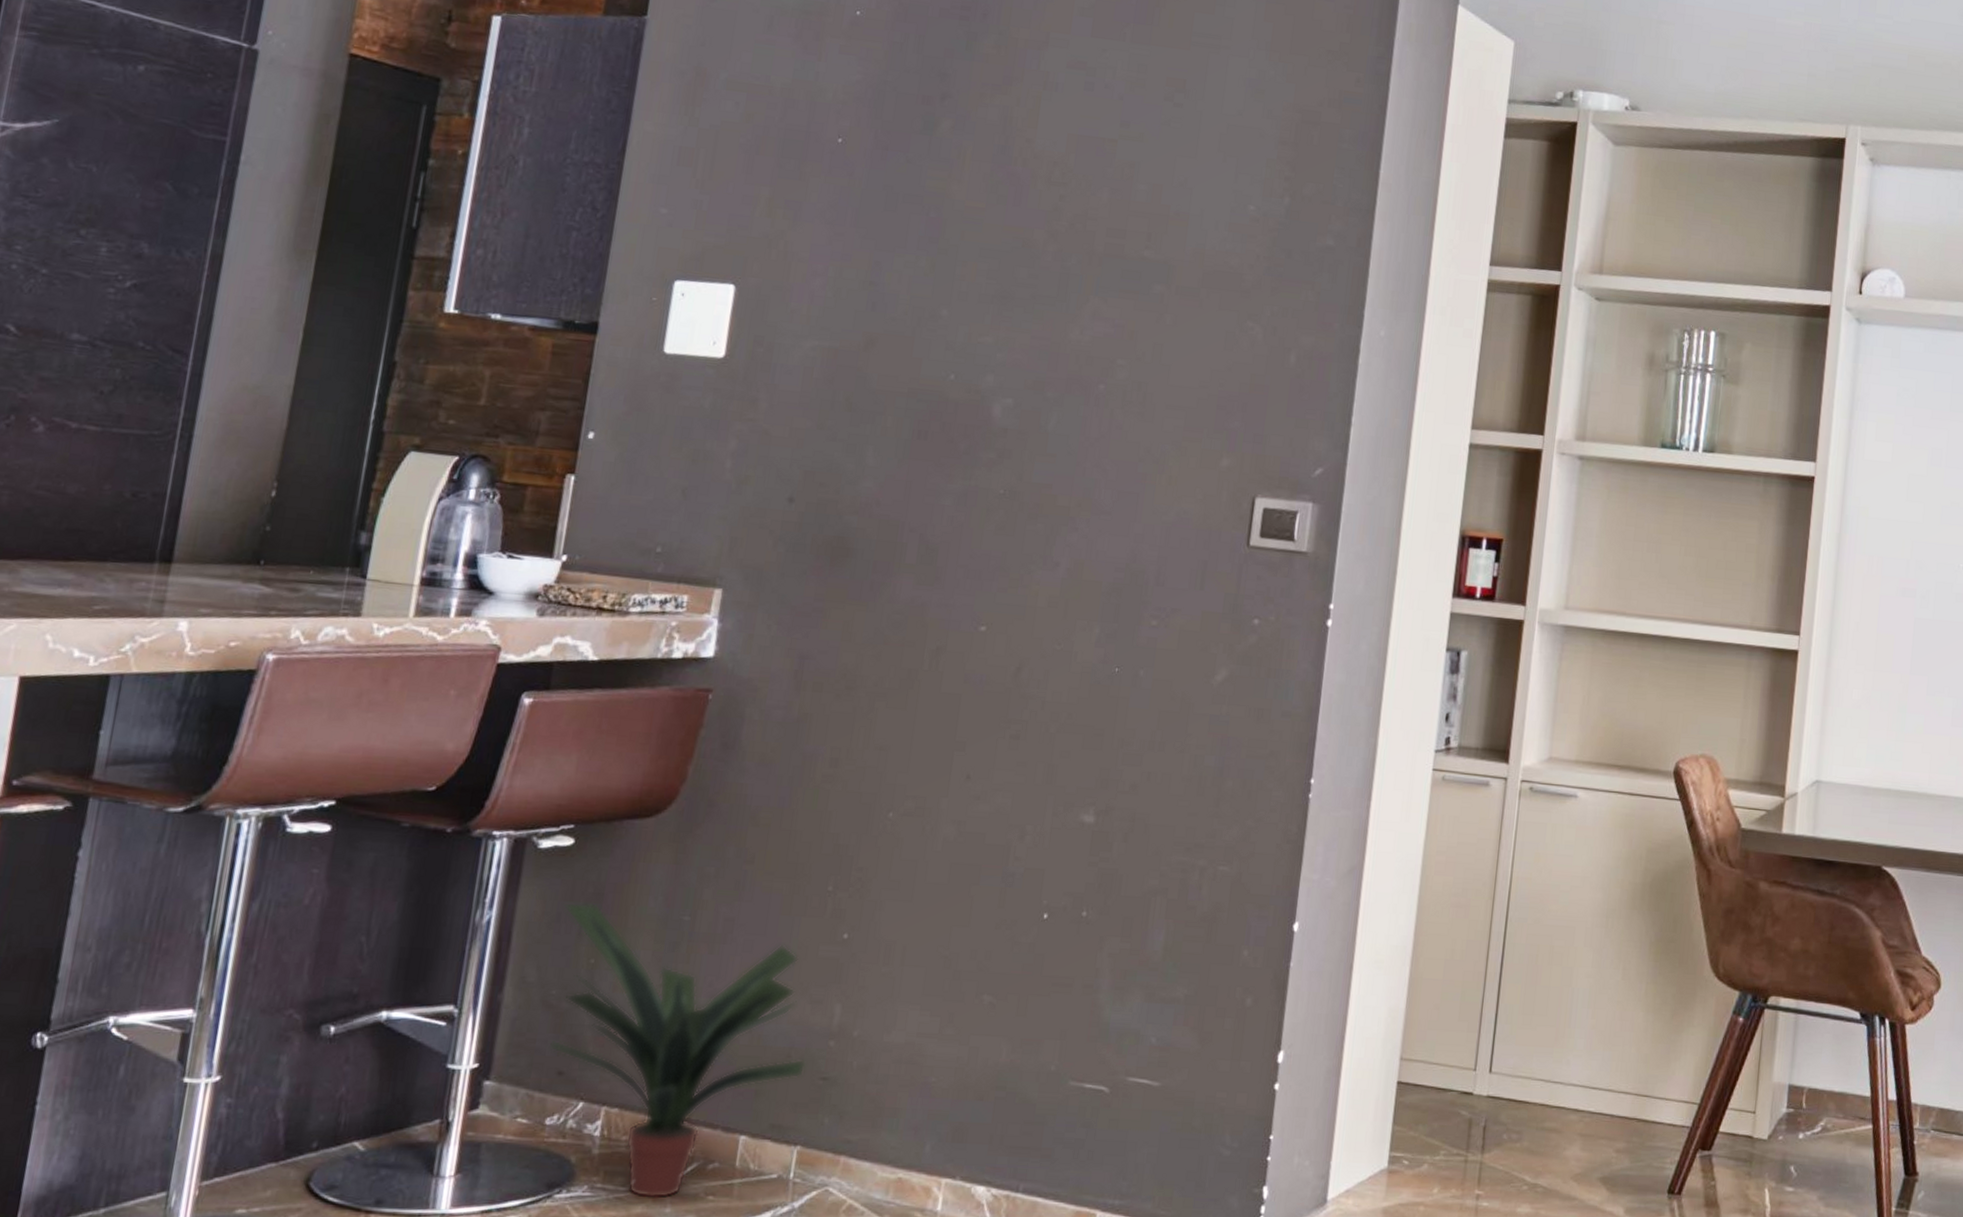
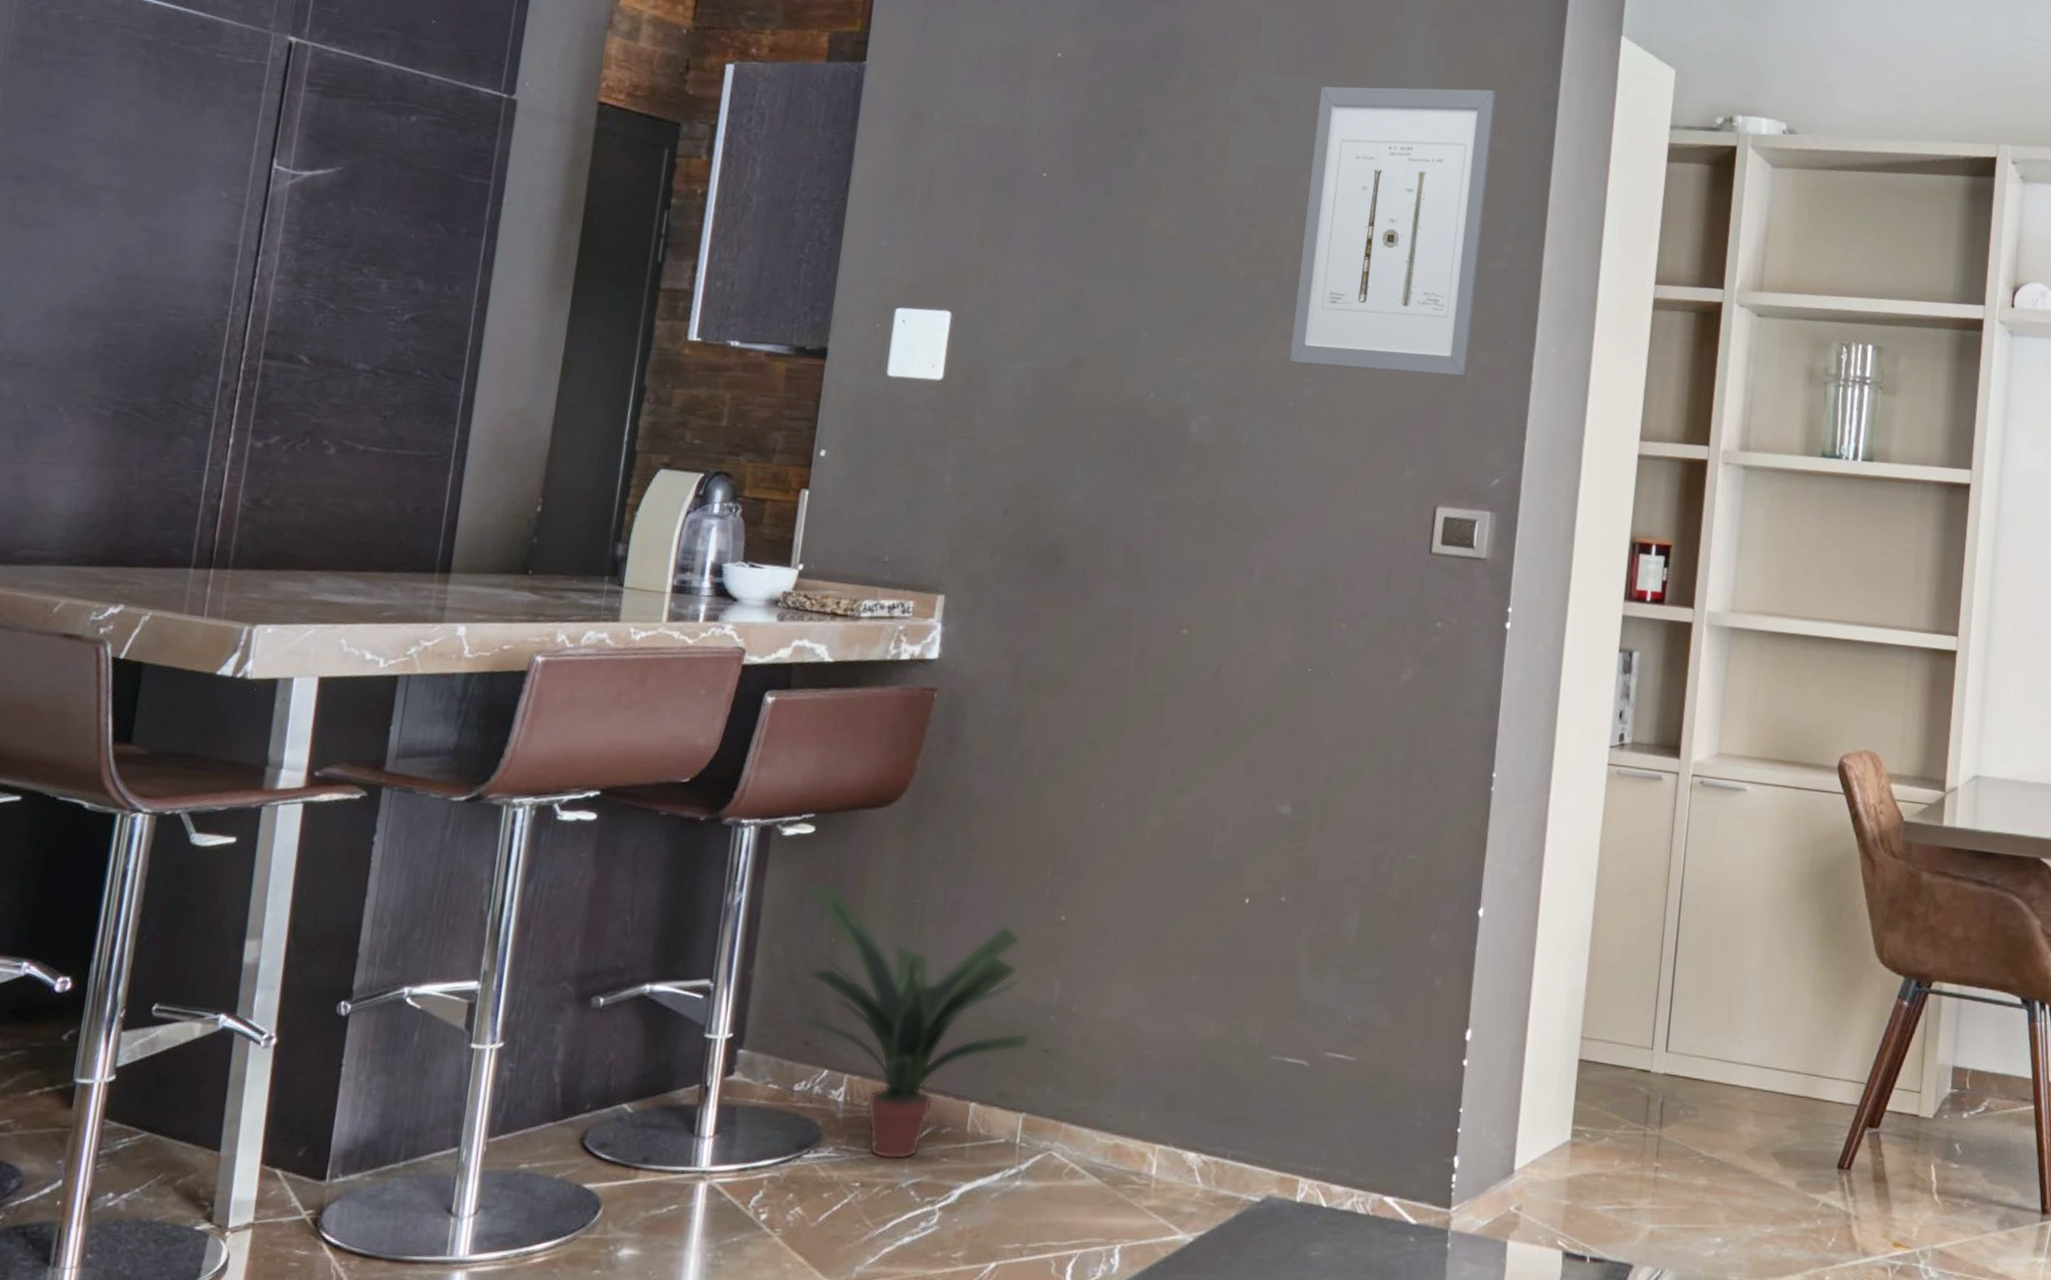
wall art: none [1101,52,1325,360] -> present [1289,86,1496,377]

